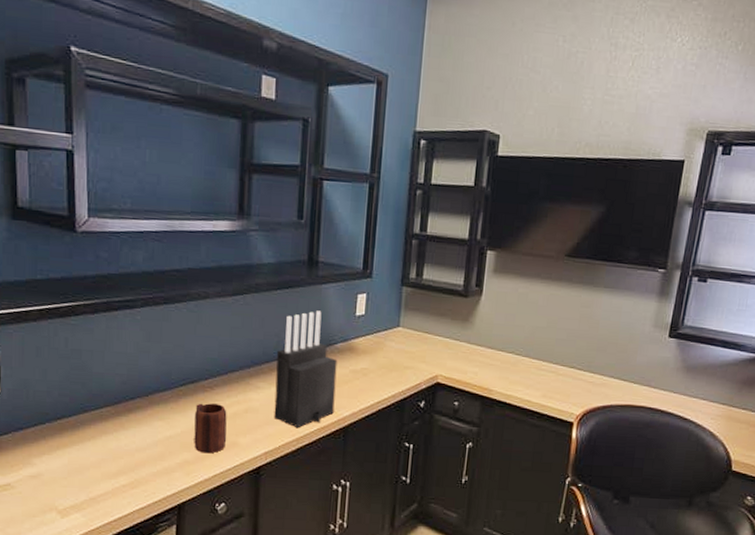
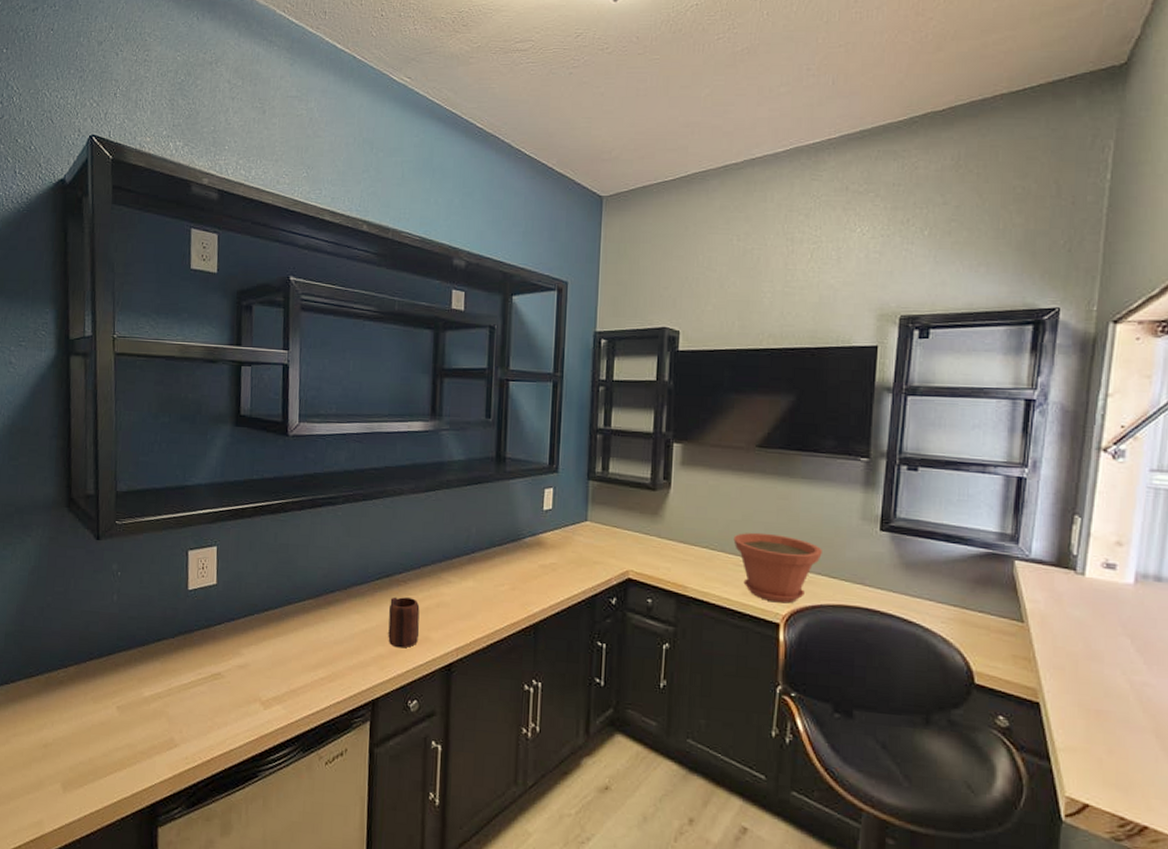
knife block: present [274,310,338,429] -> none [464,505,526,624]
plant pot: none [538,338,617,404] -> present [733,532,822,604]

